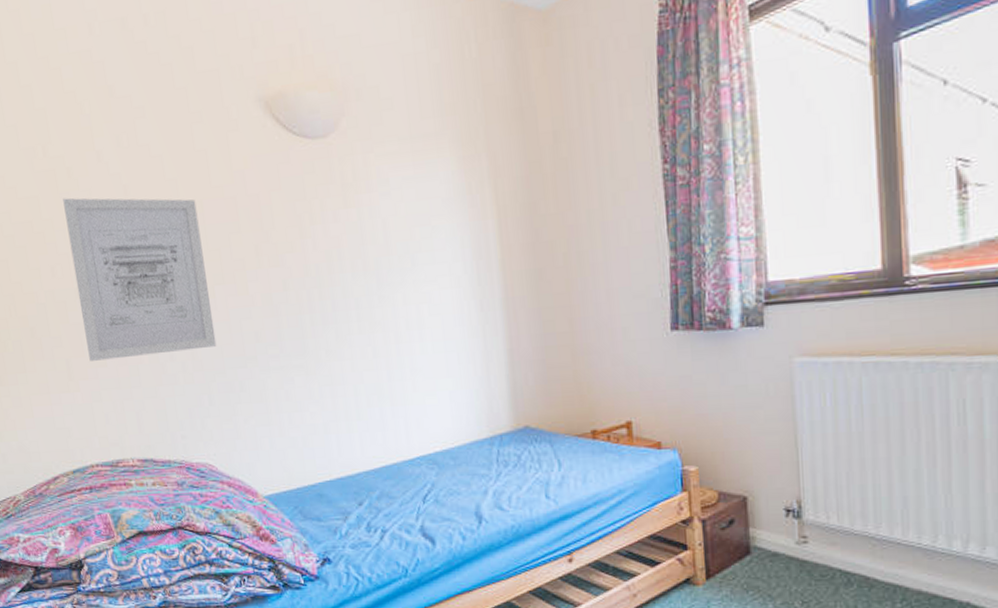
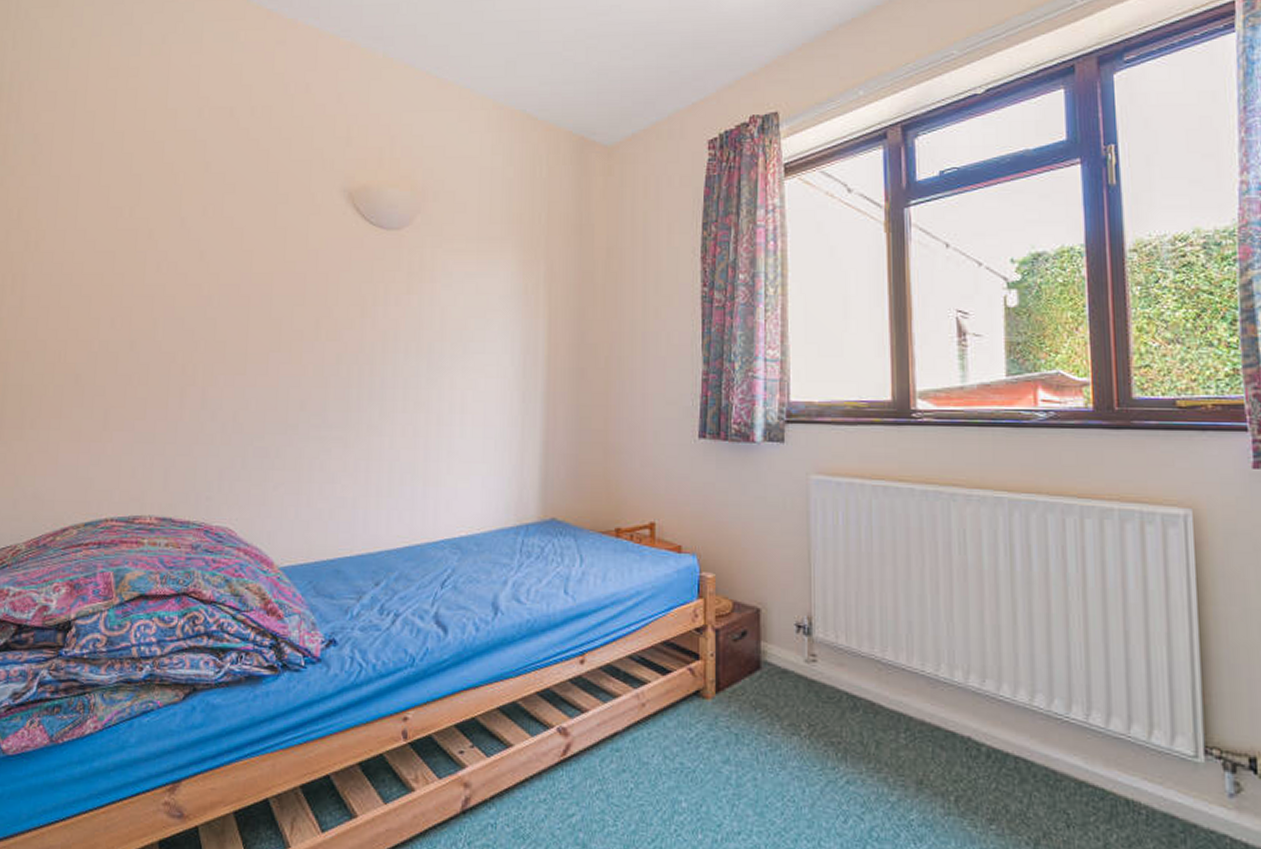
wall art: present [63,197,217,361] -> none [129,256,267,414]

